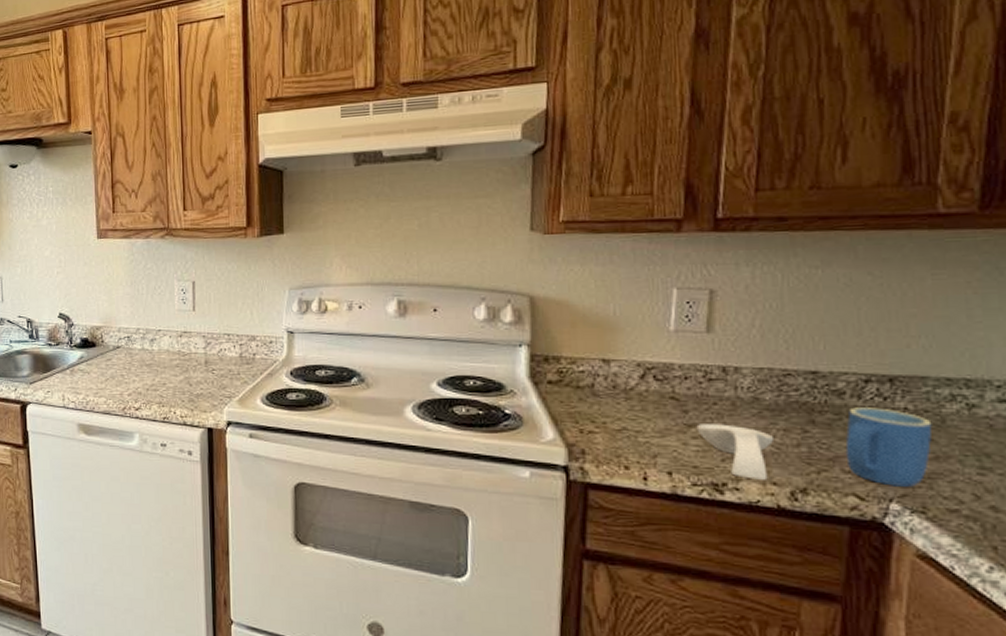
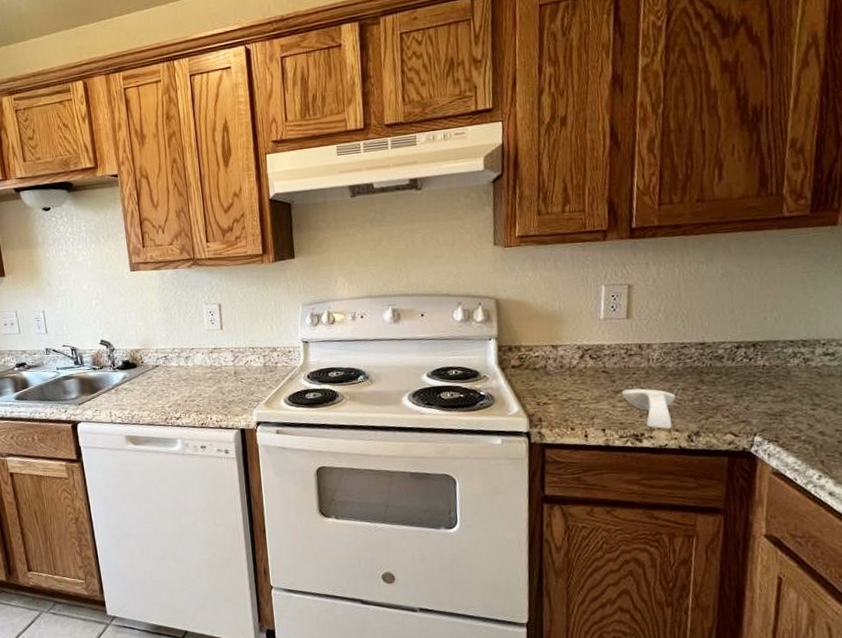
mug: present [845,407,933,487] -> none [724,366,782,424]

